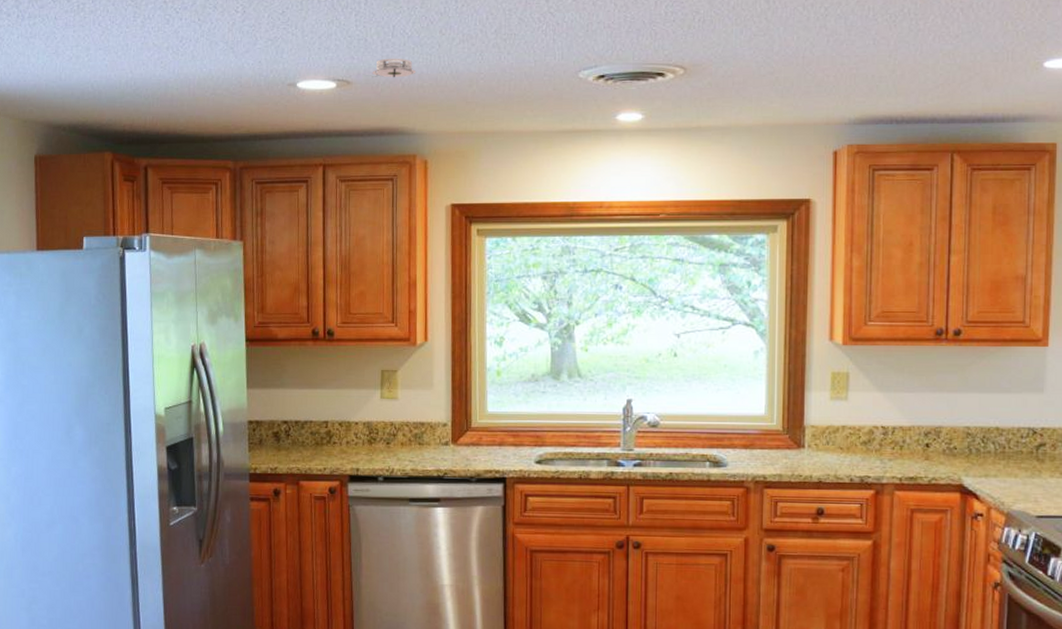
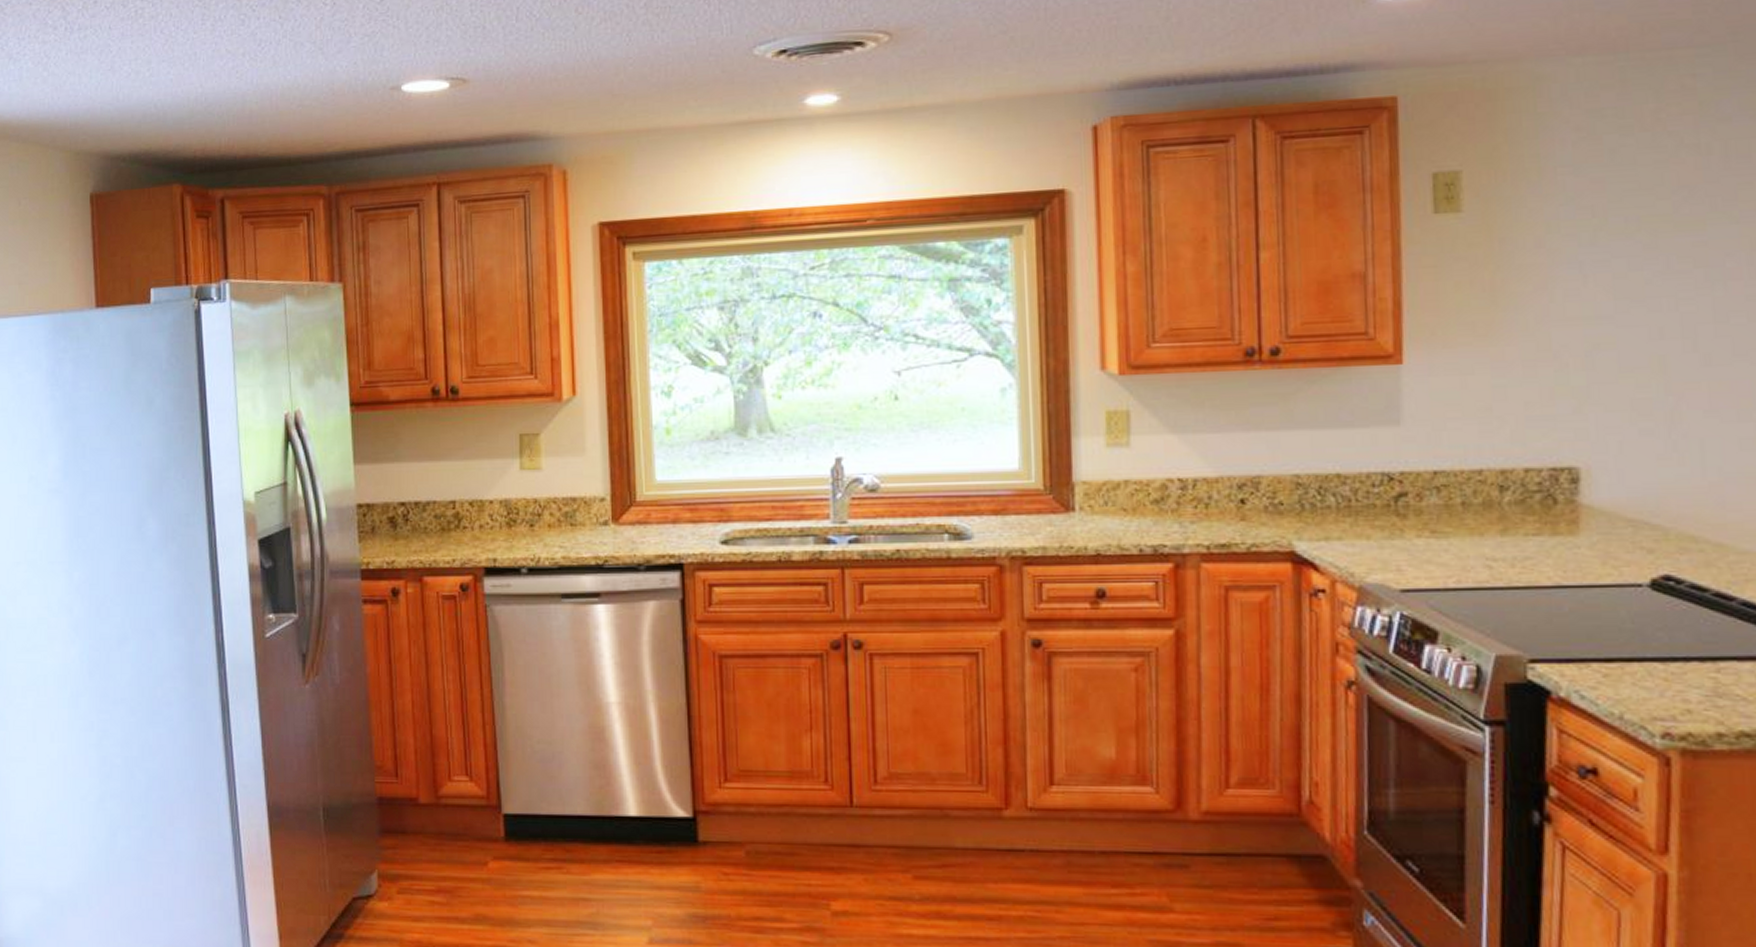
smoke detector: present [372,58,417,78] -> none [493,46,548,72]

